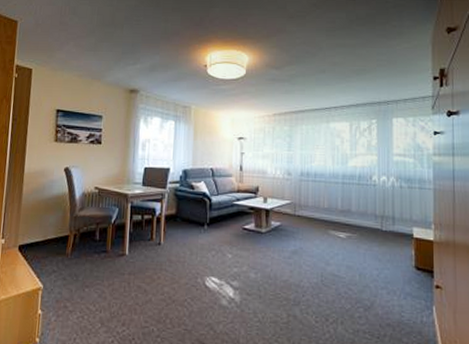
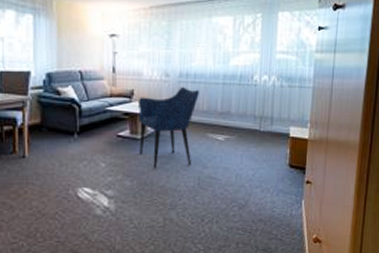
armchair: none [263,184,320,263] -> present [138,86,199,169]

